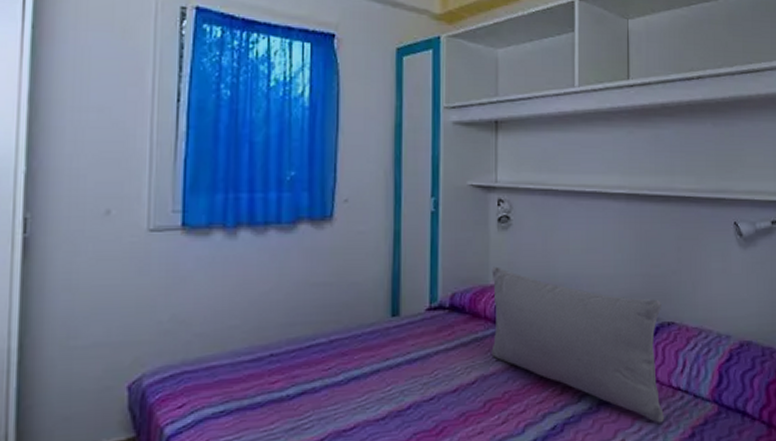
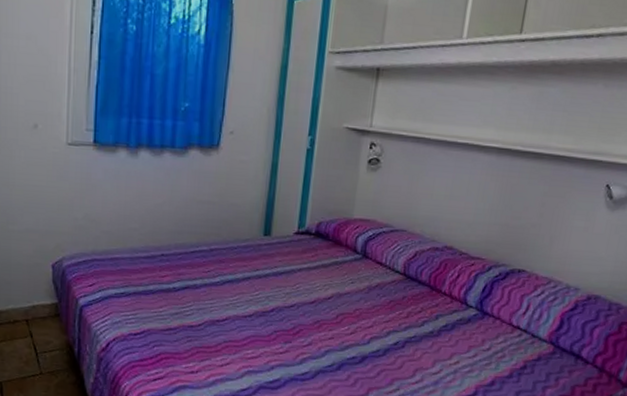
pillow: present [491,266,664,423] -> none [348,203,516,353]

